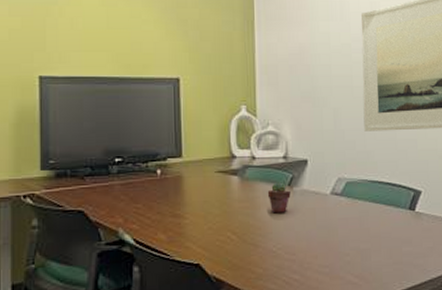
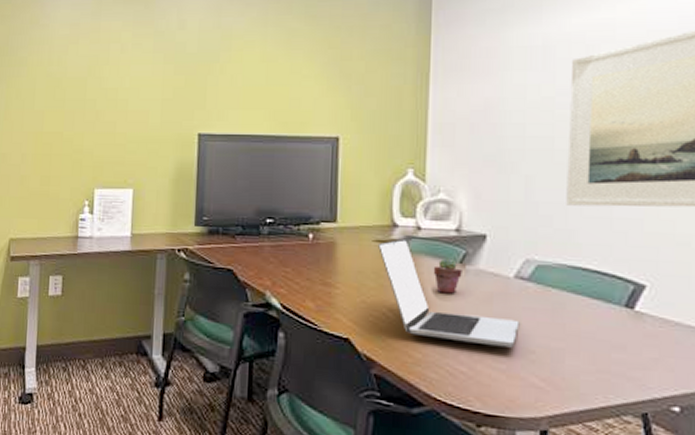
laptop: none [220,169,337,254] -> present [378,240,520,348]

